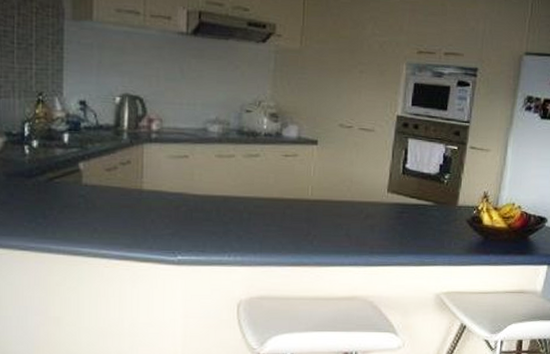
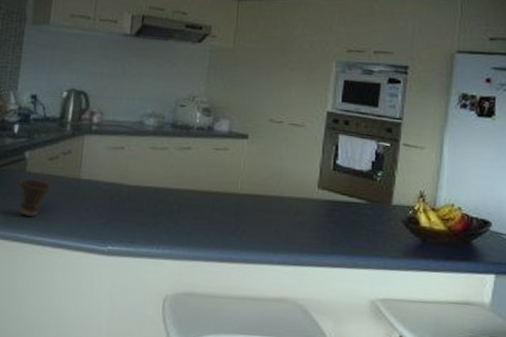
cup: none [75,191,111,230] -> present [19,179,51,217]

